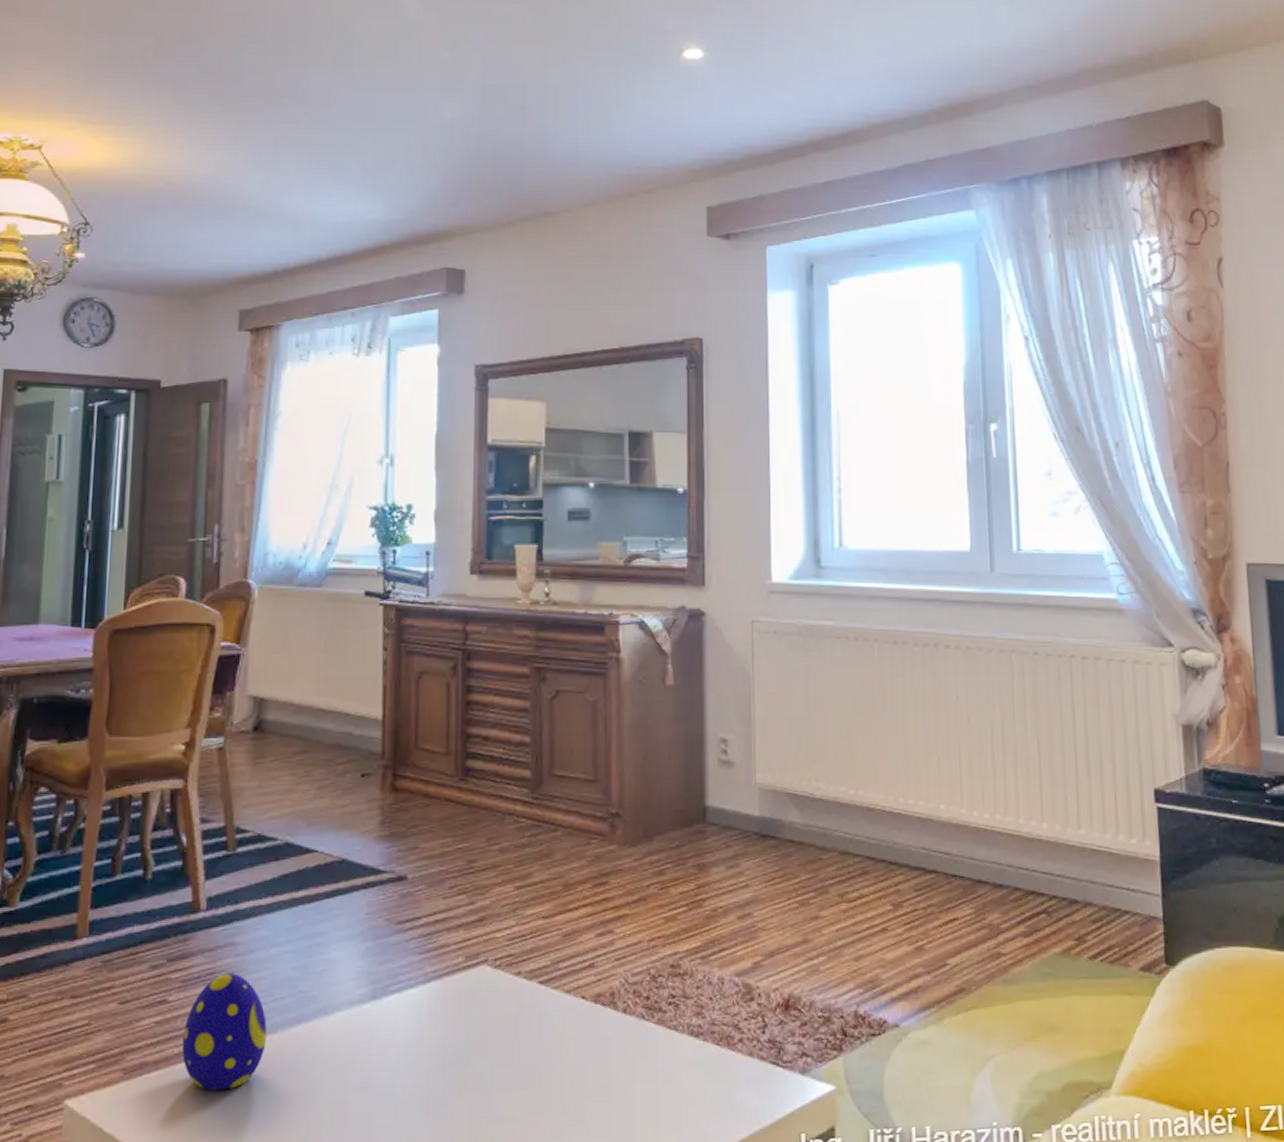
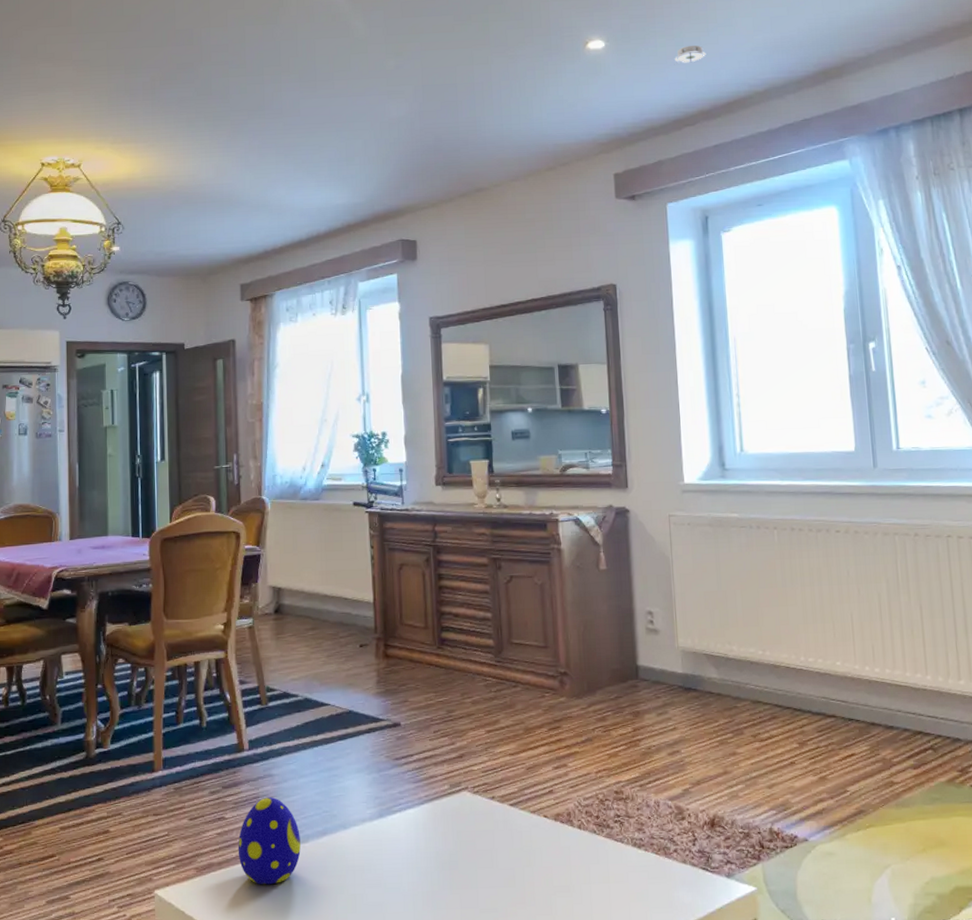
smoke detector: none [782,64,820,85] -> present [674,45,706,65]

